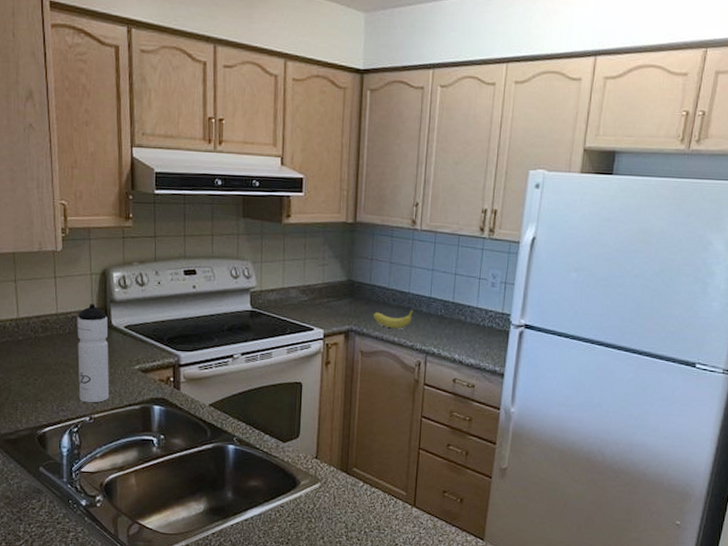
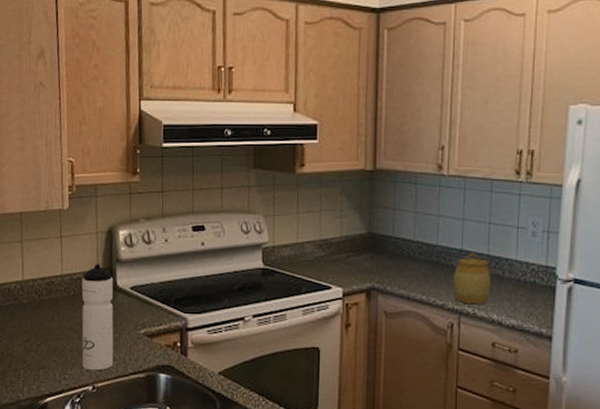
fruit: present [373,309,413,329] -> none [397,263,443,286]
jar: none [422,299,455,345] -> present [454,252,491,304]

